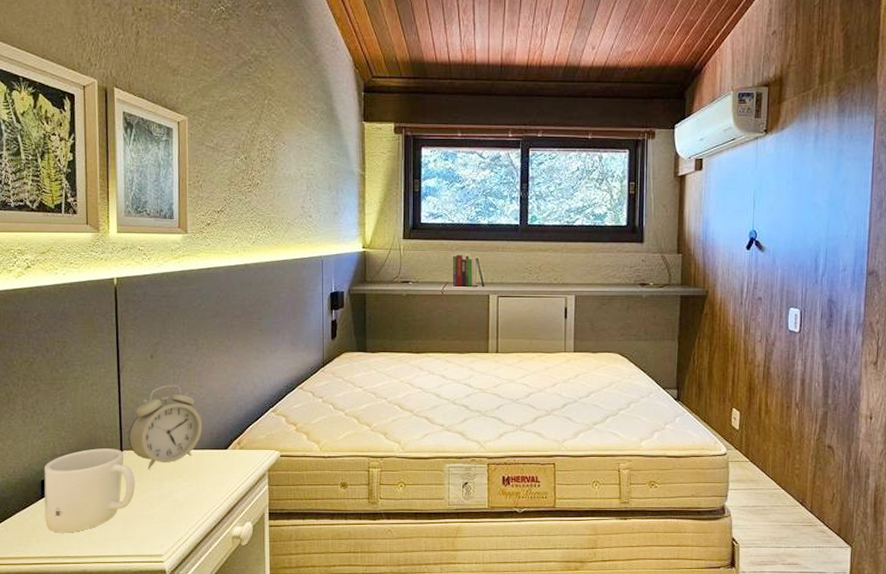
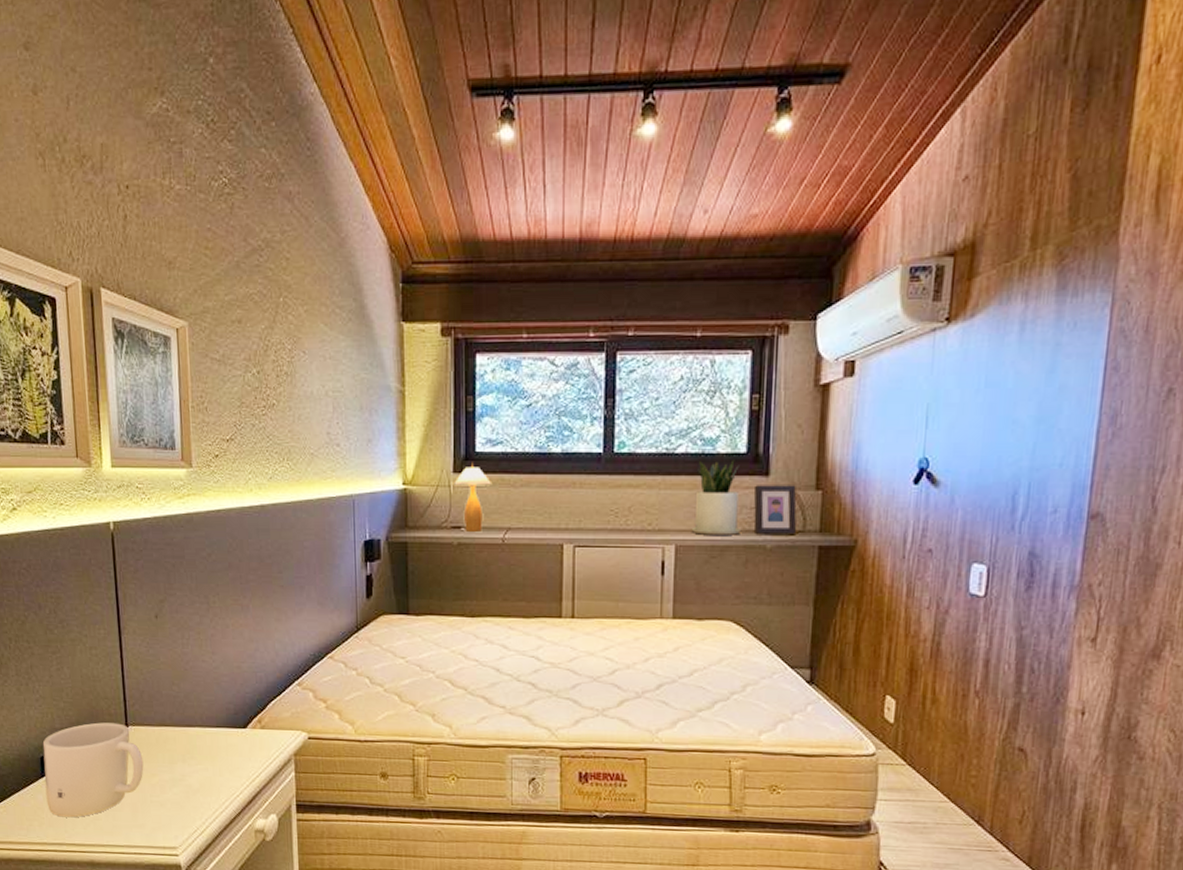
alarm clock: present [128,385,203,469] -> none [133,650,218,748]
table lamp: none [404,231,433,286] -> present [454,462,491,533]
books: present [452,254,485,287] -> none [515,491,557,534]
planter: none [586,231,624,289] -> present [691,460,742,537]
picture frame: none [632,250,664,287] -> present [753,485,797,534]

